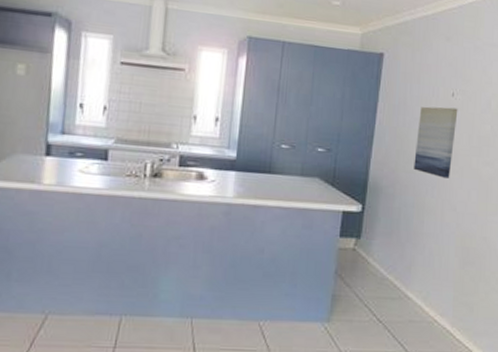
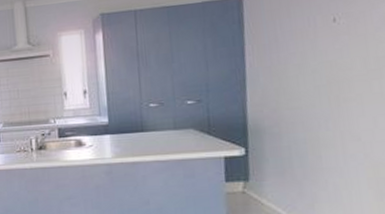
wall art: present [413,106,458,178] -> none [295,33,347,109]

